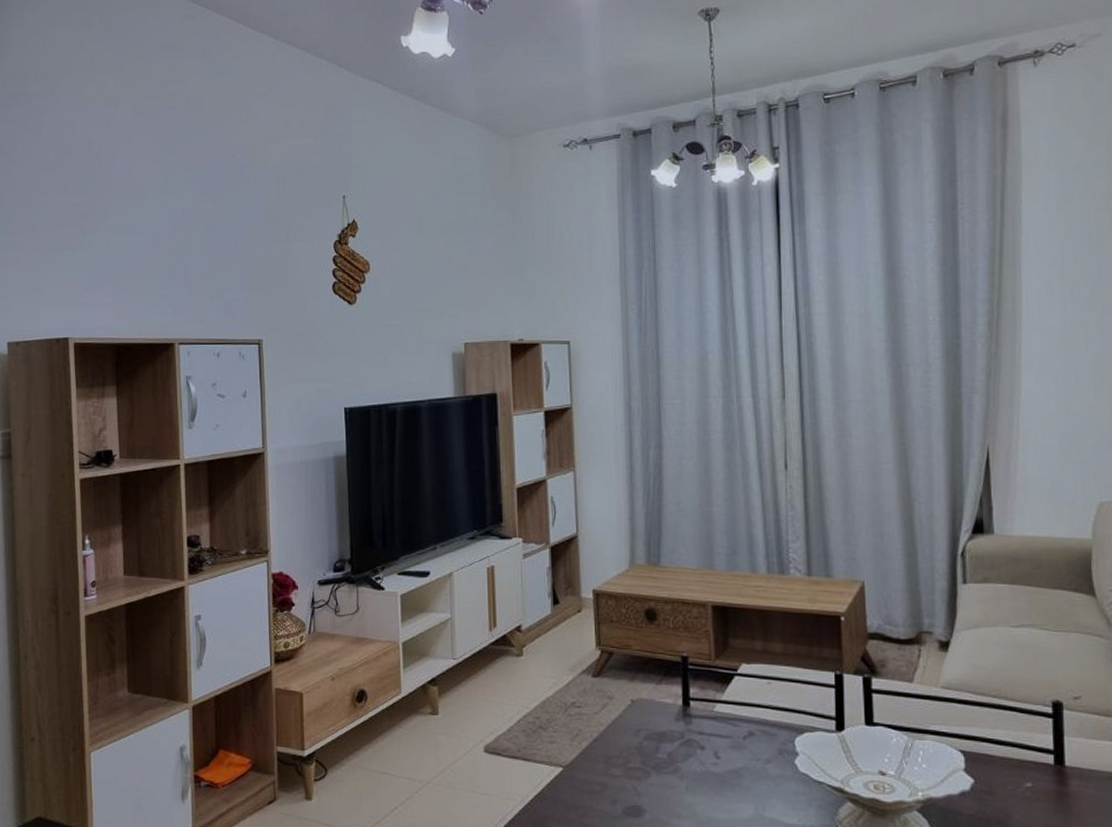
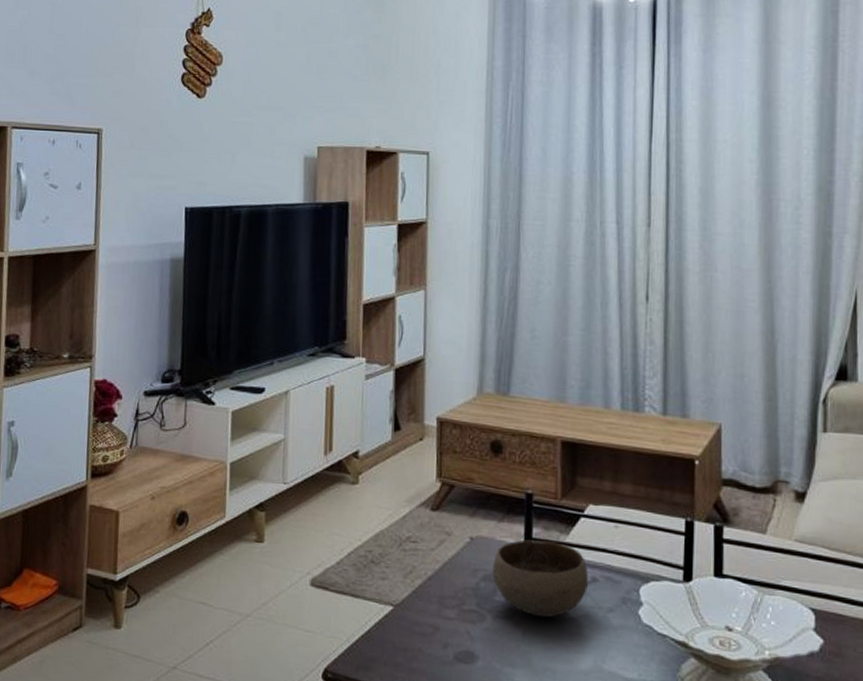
bowl: none [654,699,745,772] -> present [492,539,588,618]

